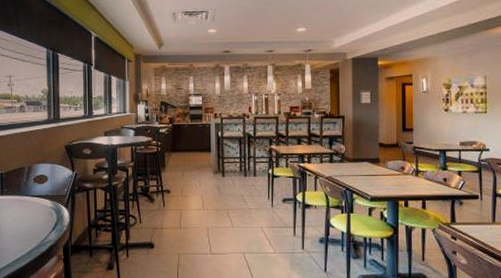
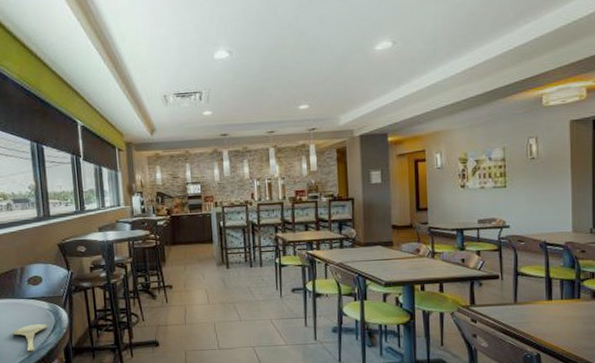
spoon: none [15,221,49,247] -> present [12,324,47,352]

